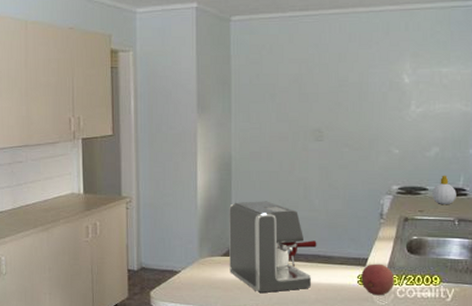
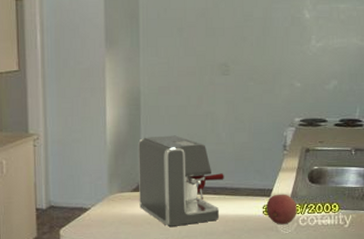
soap bottle: present [432,175,456,204] -> none [331,107,353,135]

